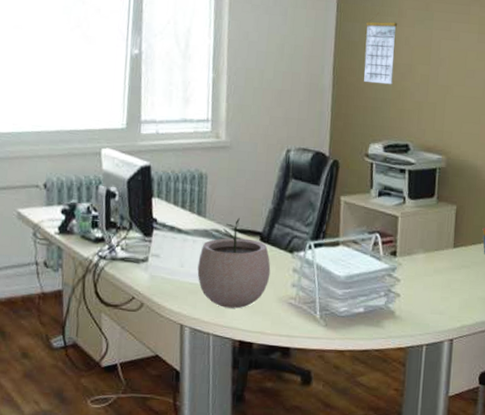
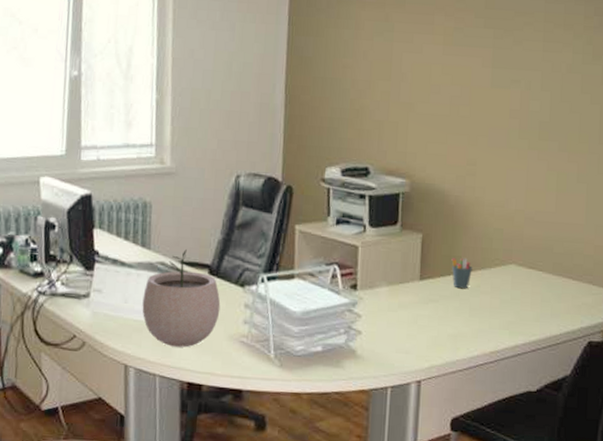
calendar: present [364,12,398,85] -> none [318,25,355,103]

